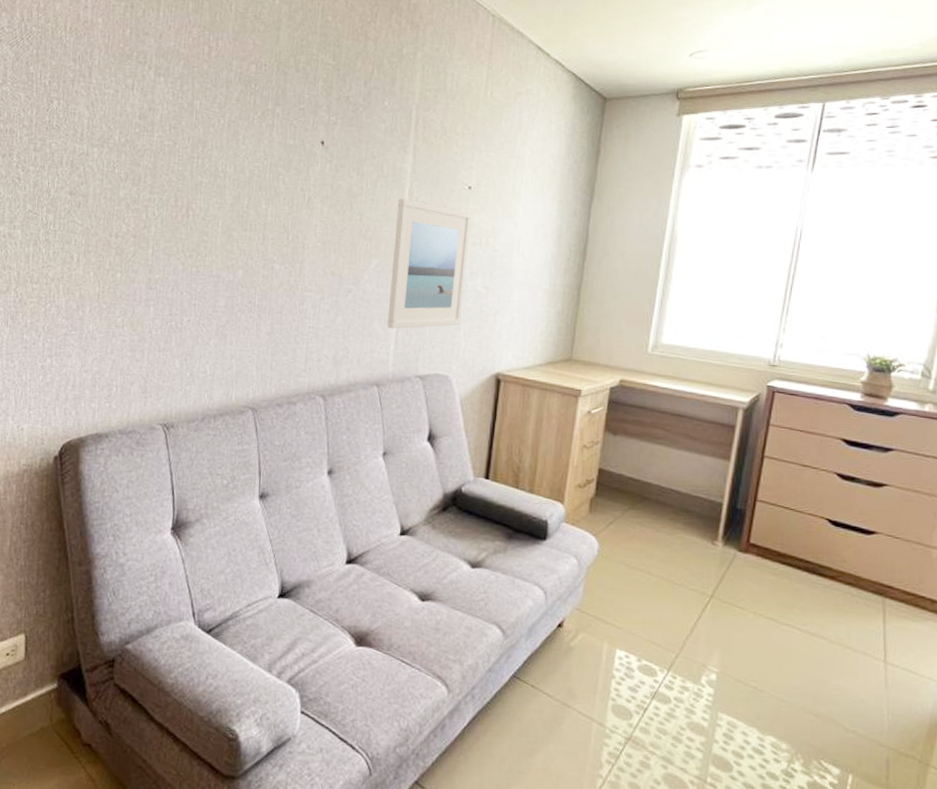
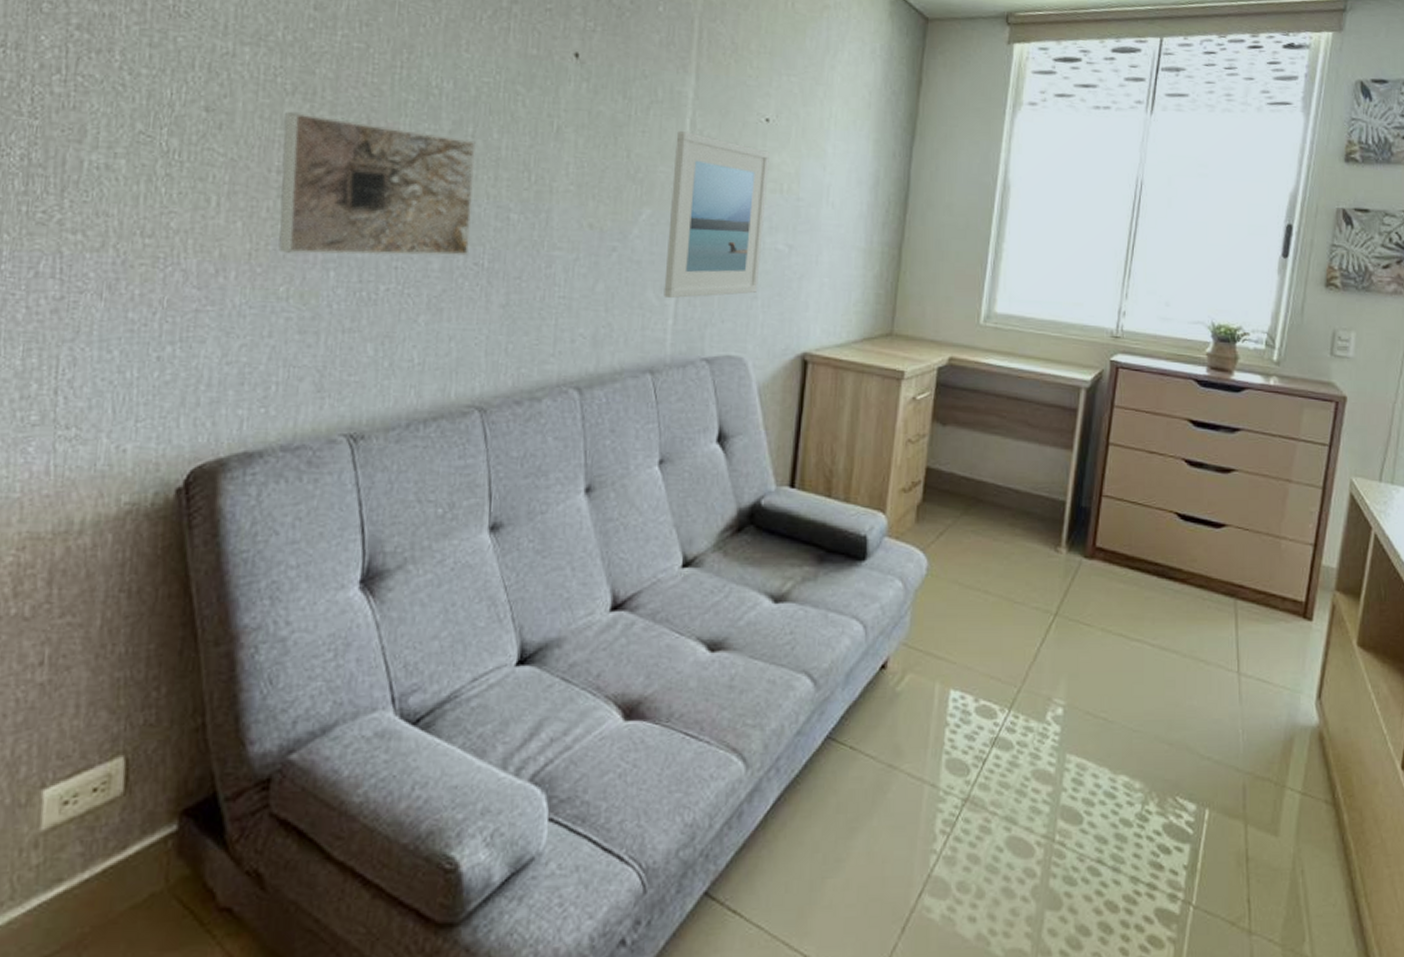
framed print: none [116,193,250,297] -> present [278,112,476,257]

